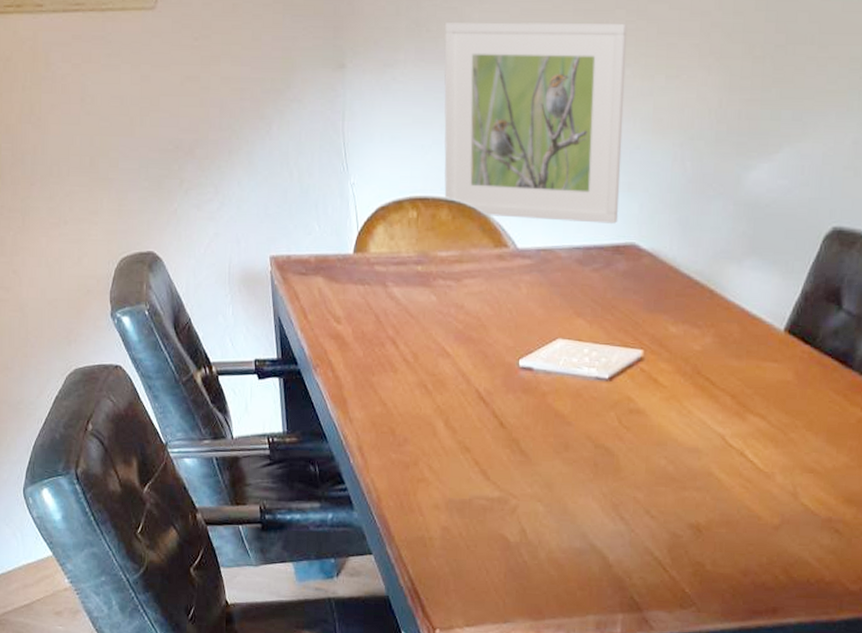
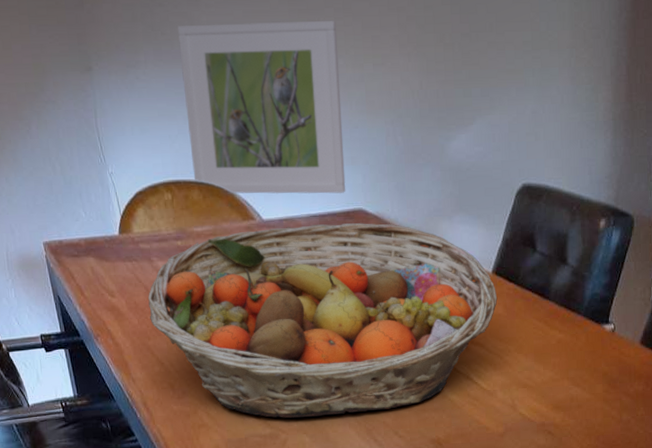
fruit basket: none [377,258,788,483] -> present [148,223,498,418]

